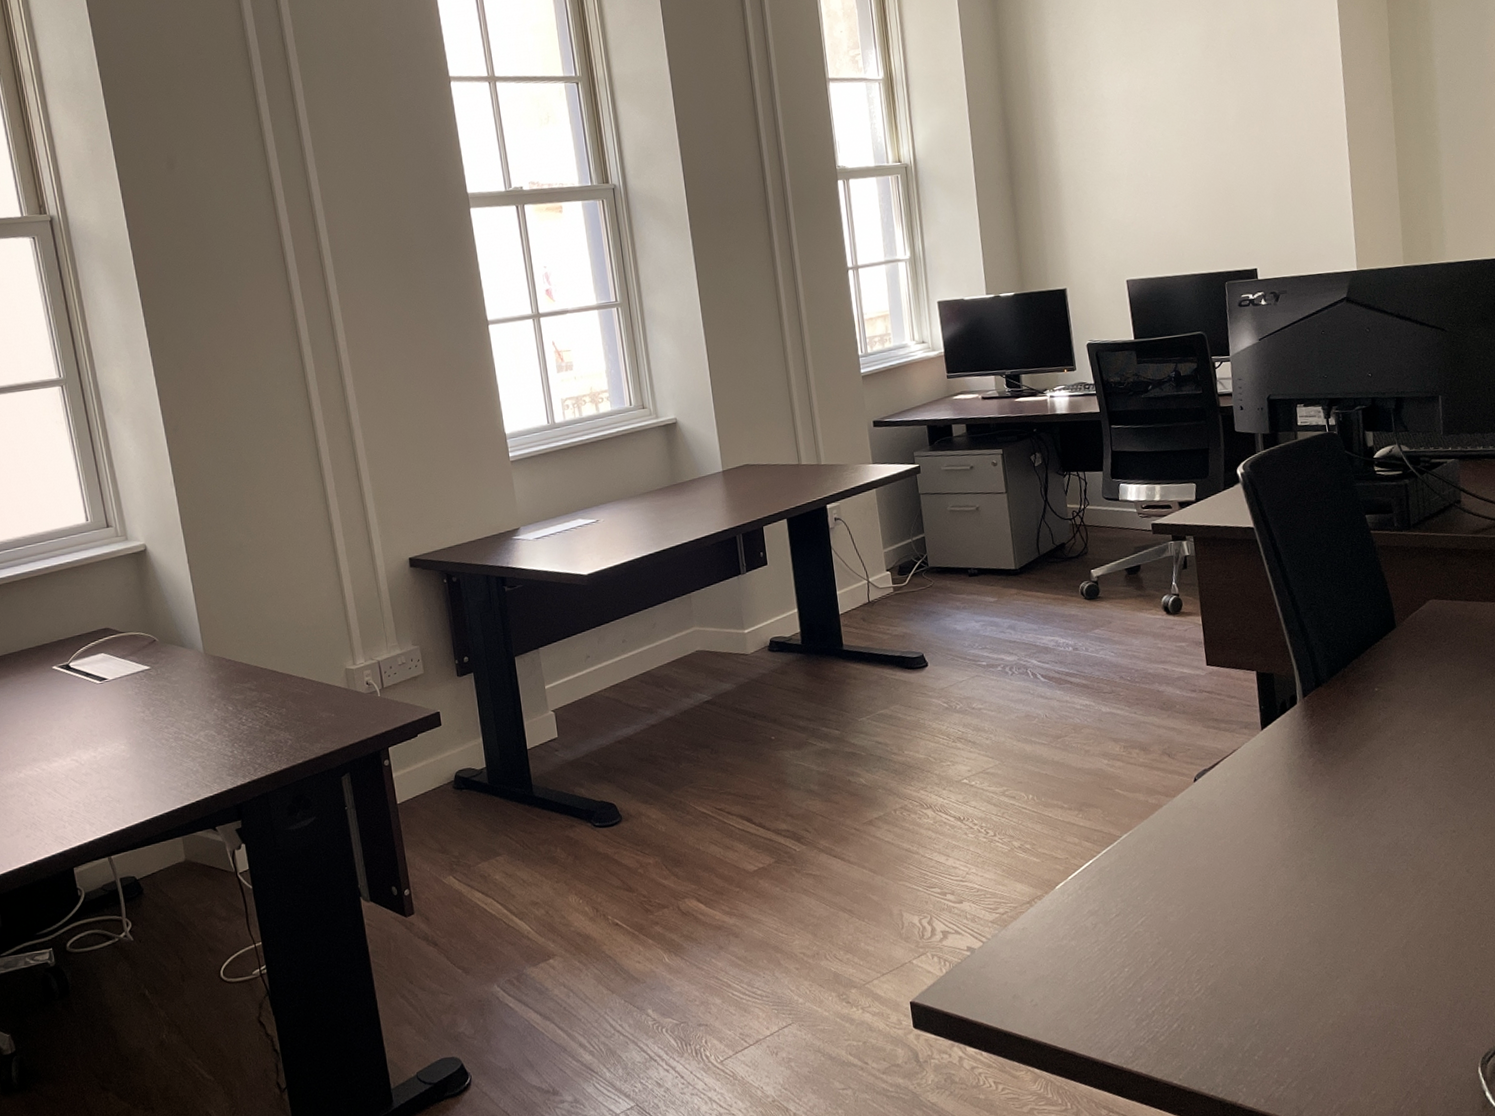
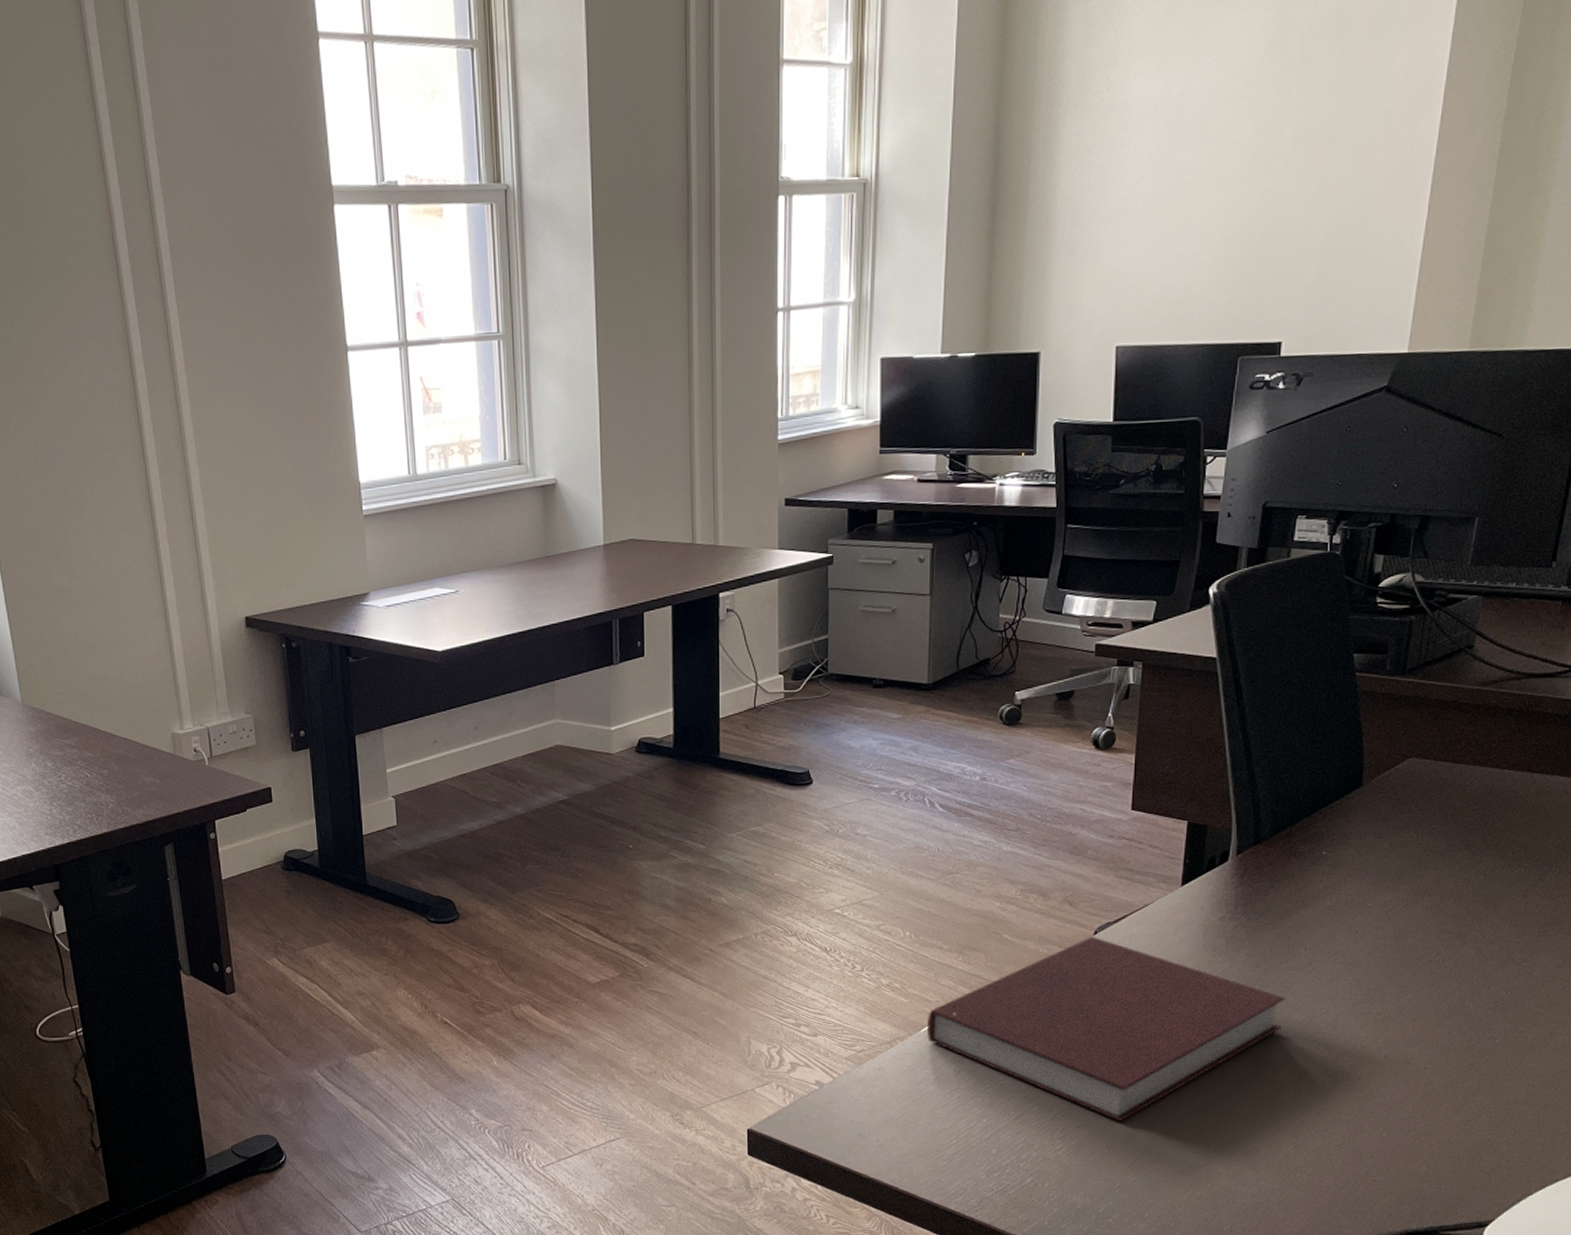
notebook: none [1060,783,1373,959] -> present [927,936,1286,1122]

